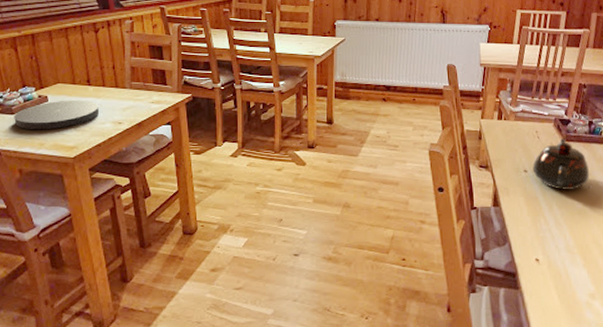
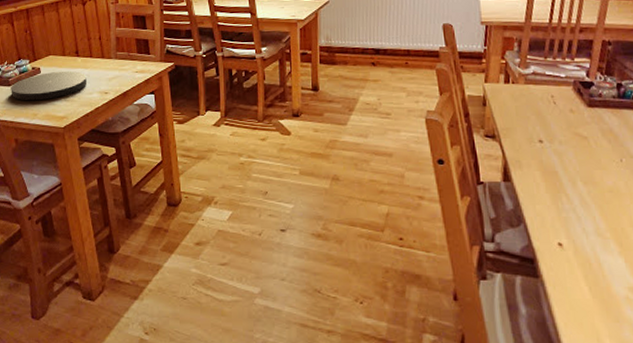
teapot: present [532,138,590,190] -> none [549,103,622,163]

